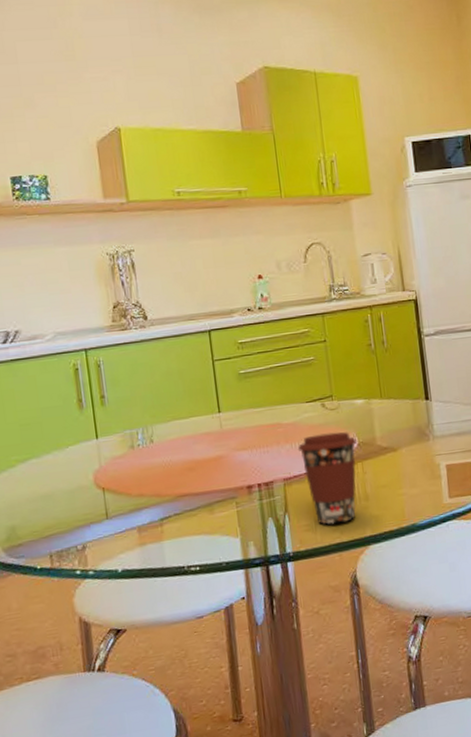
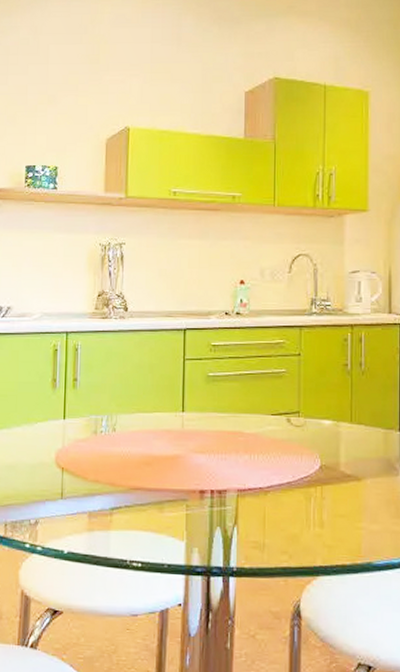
coffee cup: present [297,431,357,525] -> none [256,449,319,546]

